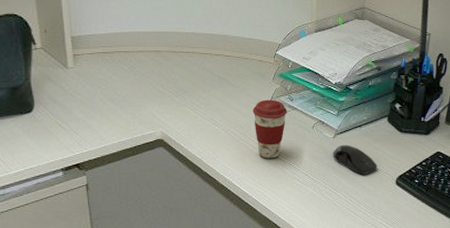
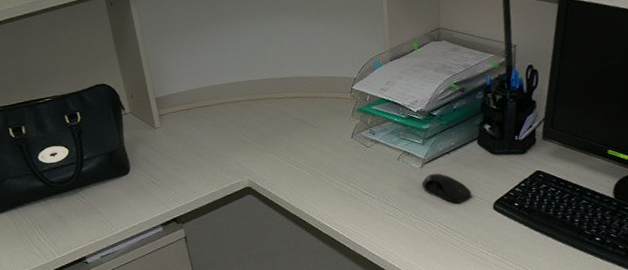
coffee cup: present [252,100,287,159] -> none [334,135,370,196]

